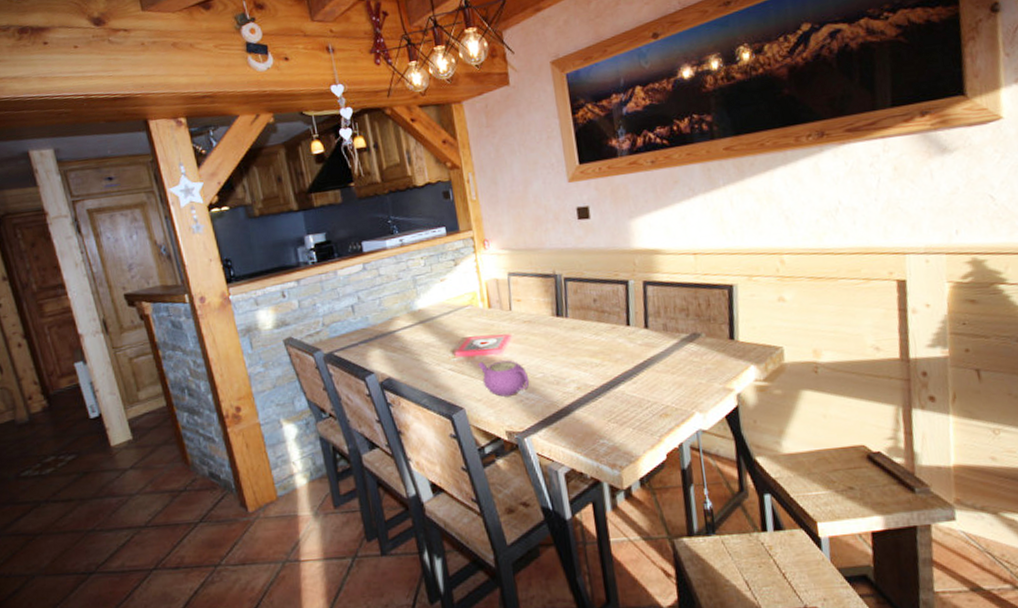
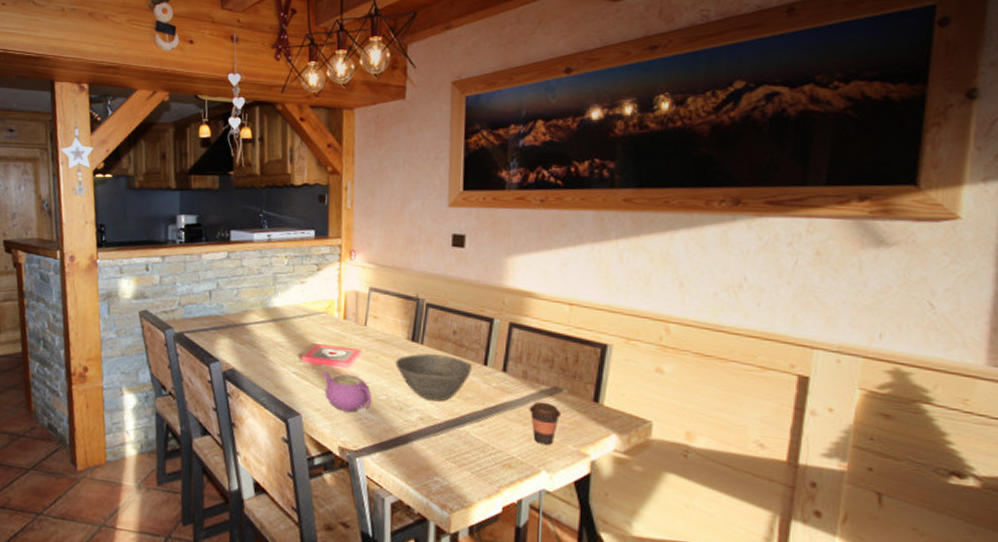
bowl: none [545,323,617,370] -> present [395,353,472,402]
coffee cup: none [674,348,704,389] -> present [529,401,562,445]

